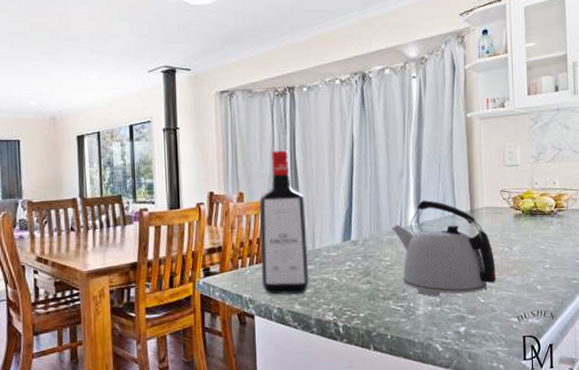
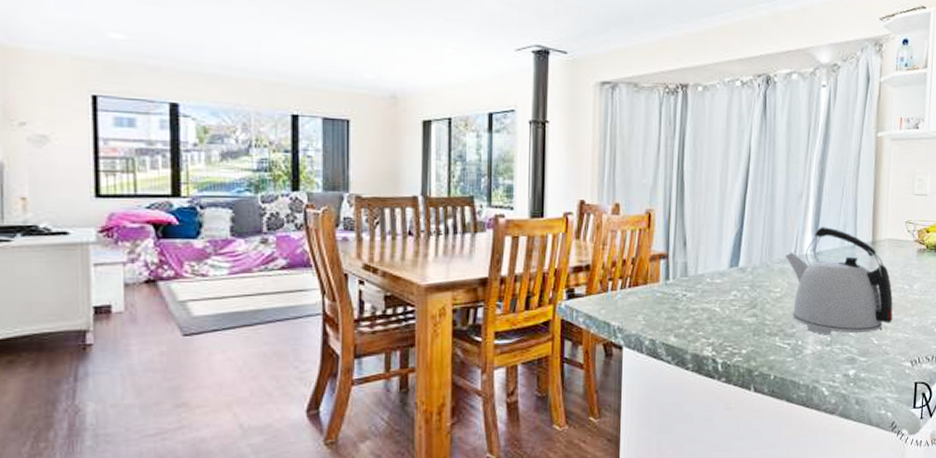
liquor bottle: present [259,150,309,295] -> none [634,157,691,325]

